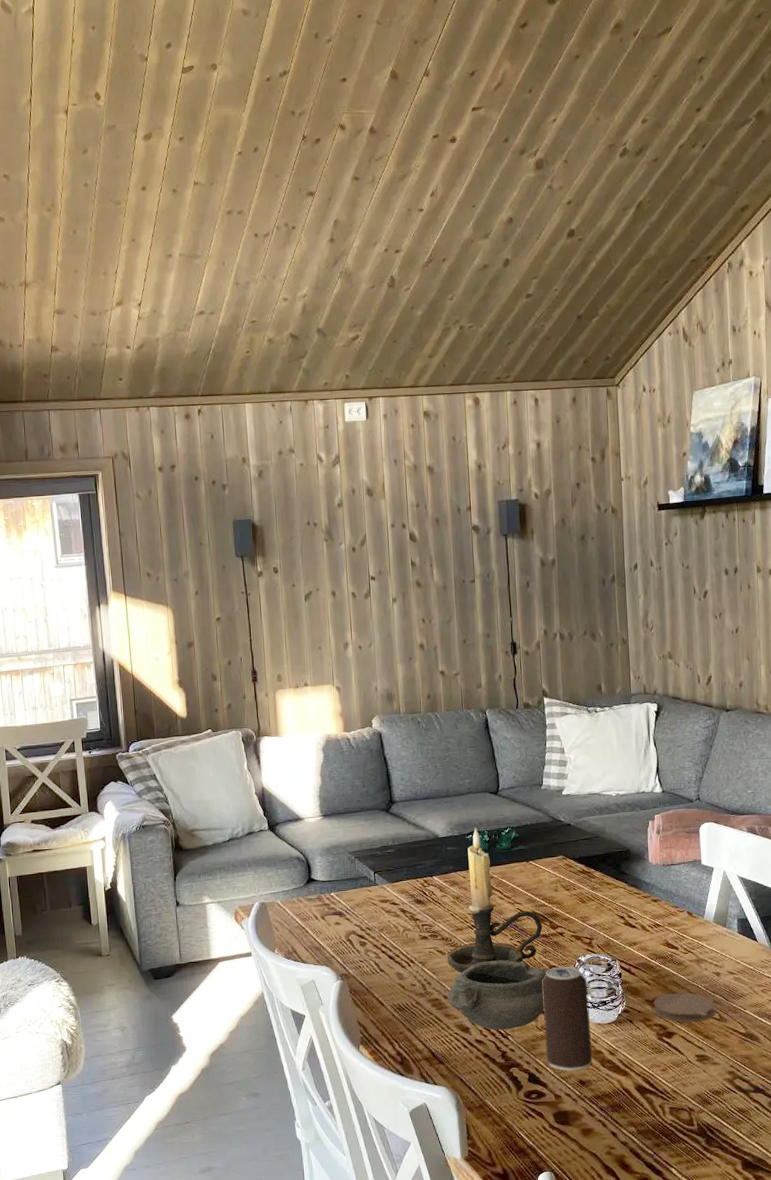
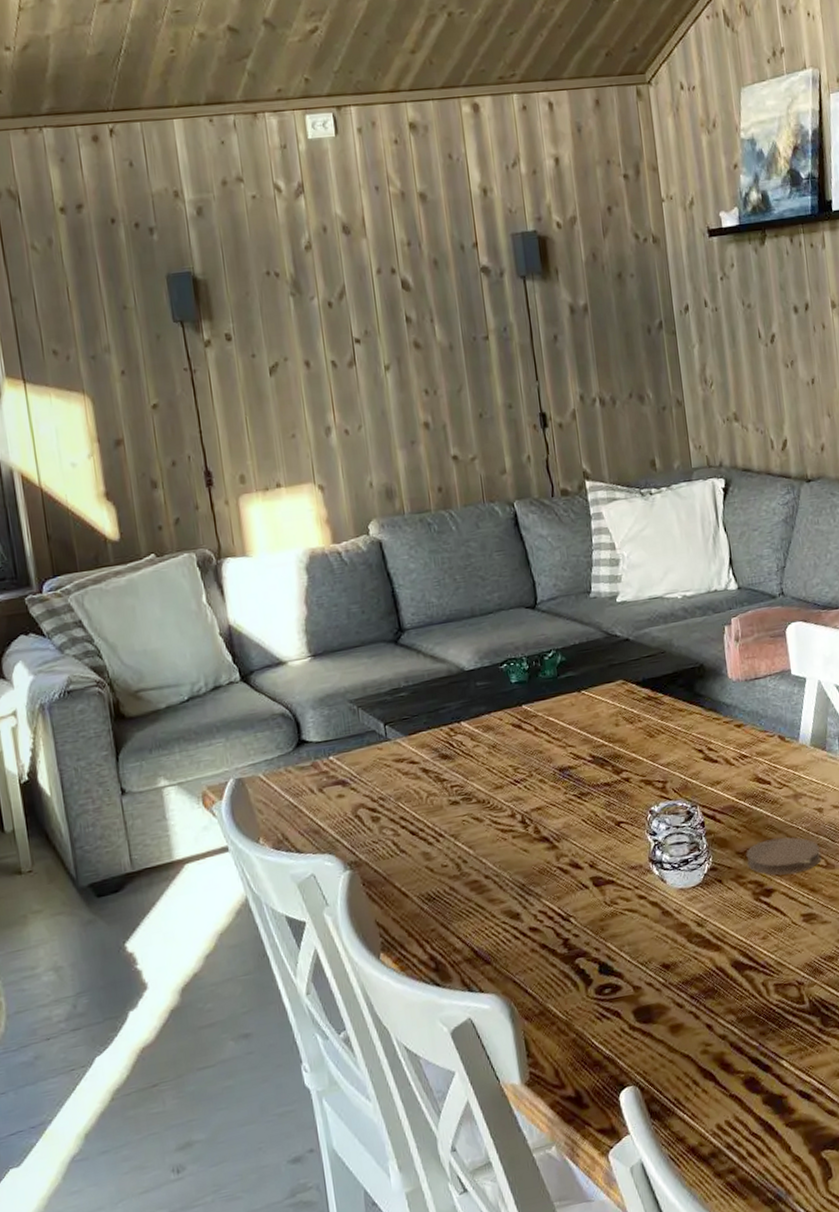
candle holder: present [447,828,543,974] -> none [485,654,604,844]
bowl: present [447,959,547,1030] -> none [489,820,613,912]
beverage can: present [541,966,593,1071] -> none [606,820,677,954]

